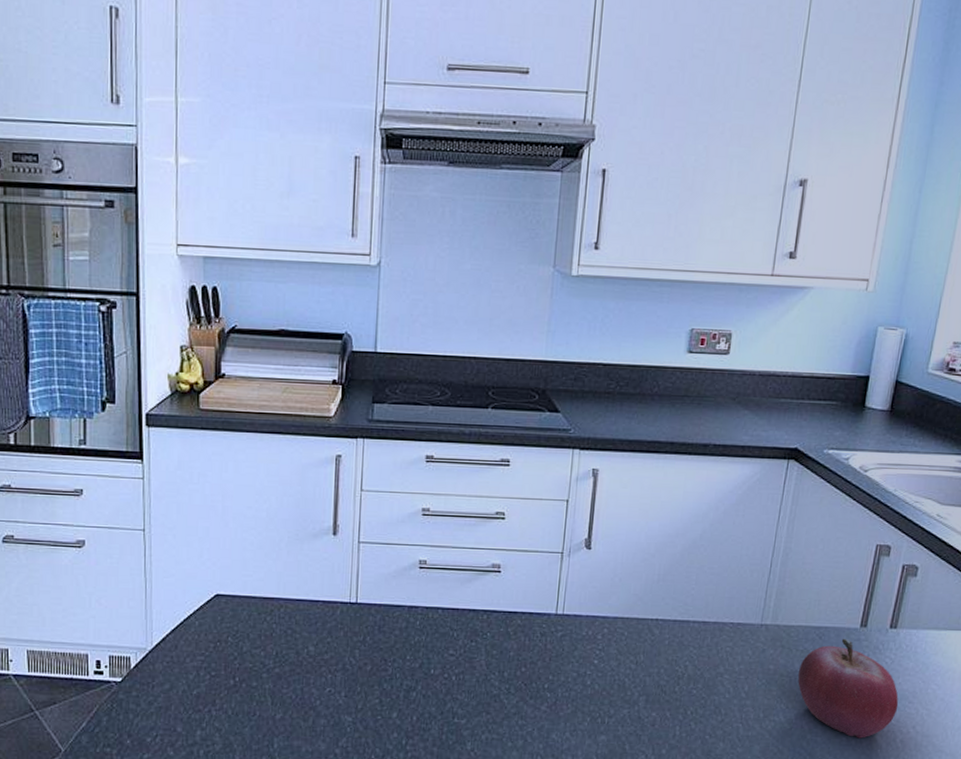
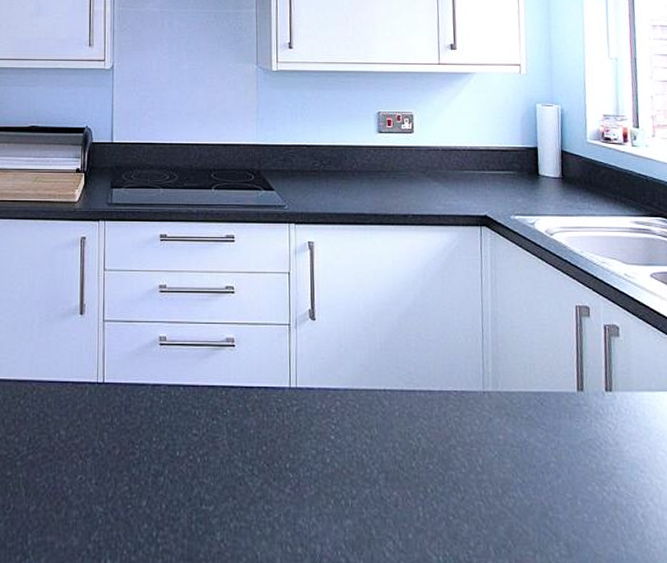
fruit: present [798,638,899,739] -> none [528,404,632,514]

